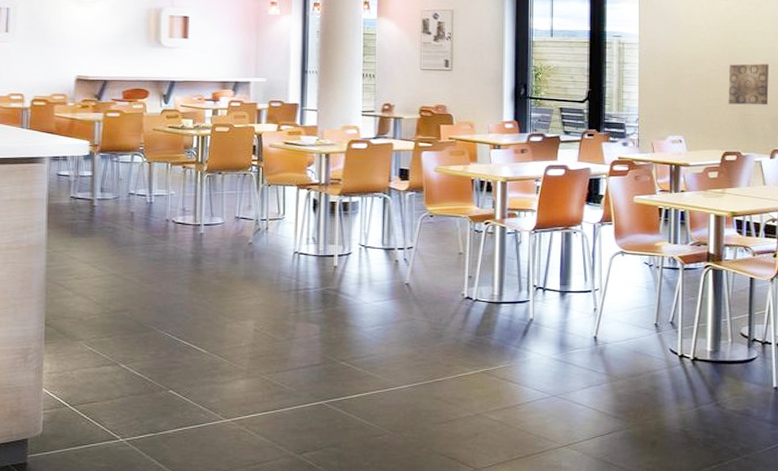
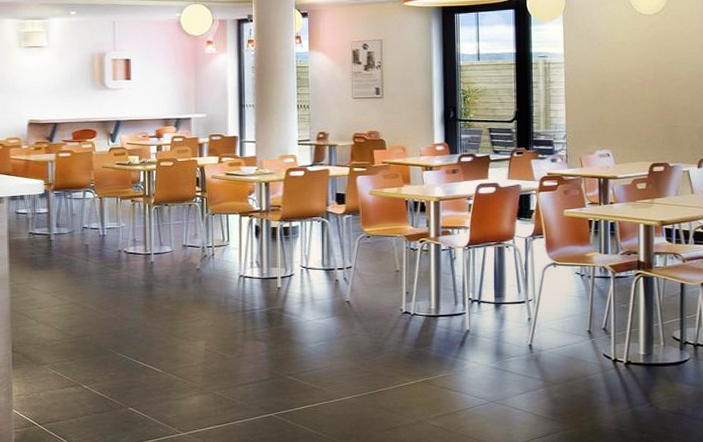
wall art: present [728,63,769,105] -> none [654,76,695,117]

